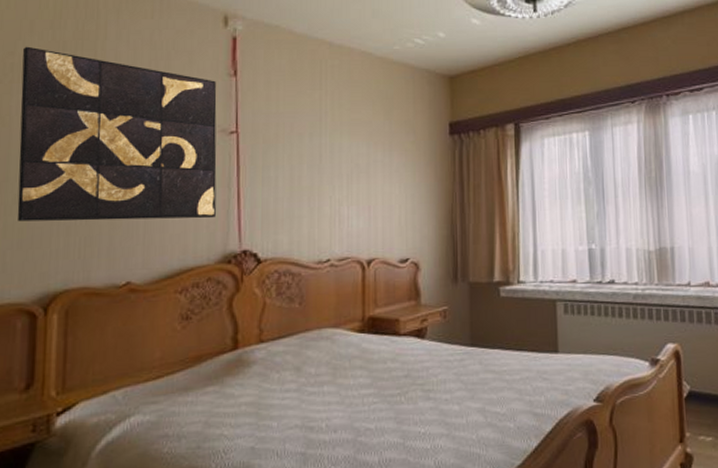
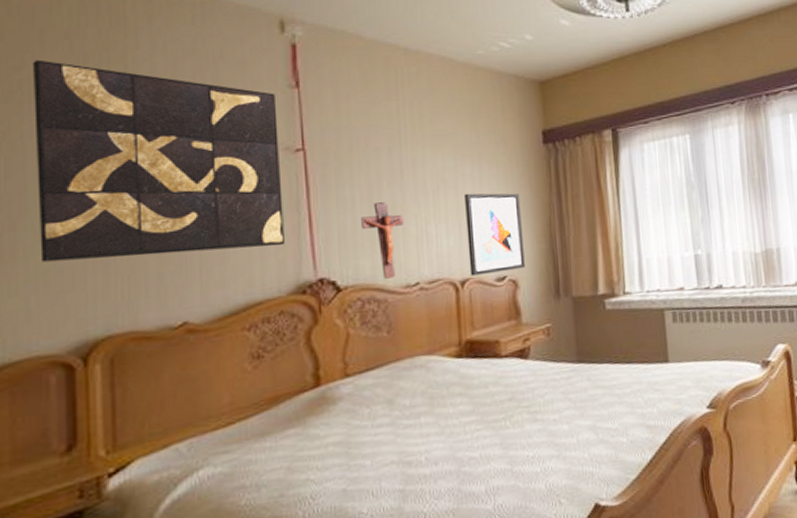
crucifix: none [282,183,320,255] -> present [361,202,405,280]
wall art: none [375,178,428,257] -> present [465,193,526,276]

